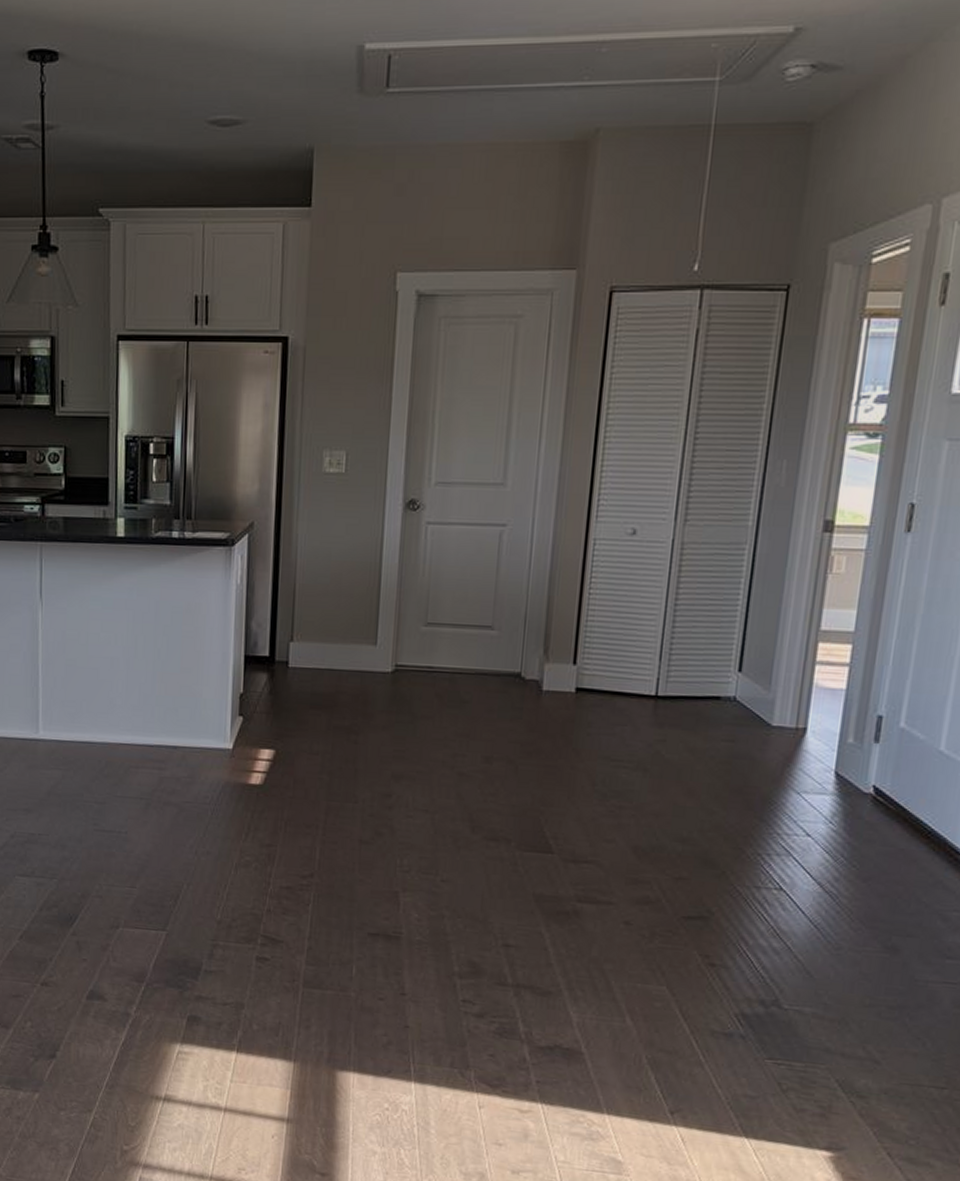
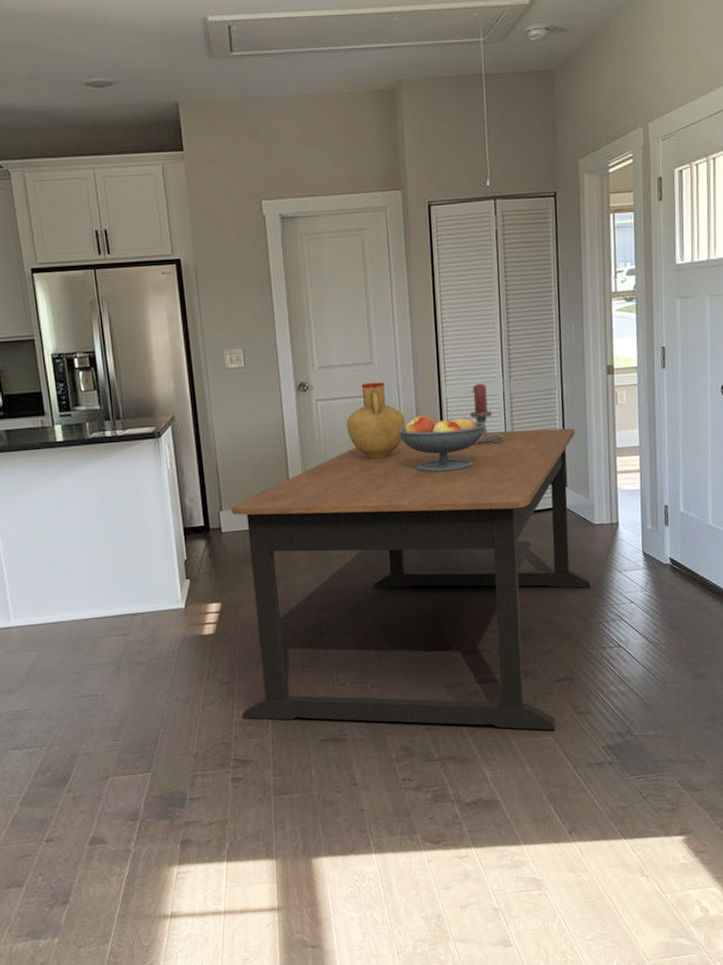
dining table: none [281,583,765,980] -> present [230,428,592,731]
vase: none [459,508,537,605] -> present [346,382,406,459]
fruit bowl: none [524,556,643,632] -> present [397,414,486,472]
candle holder: none [621,525,665,604] -> present [469,383,504,445]

